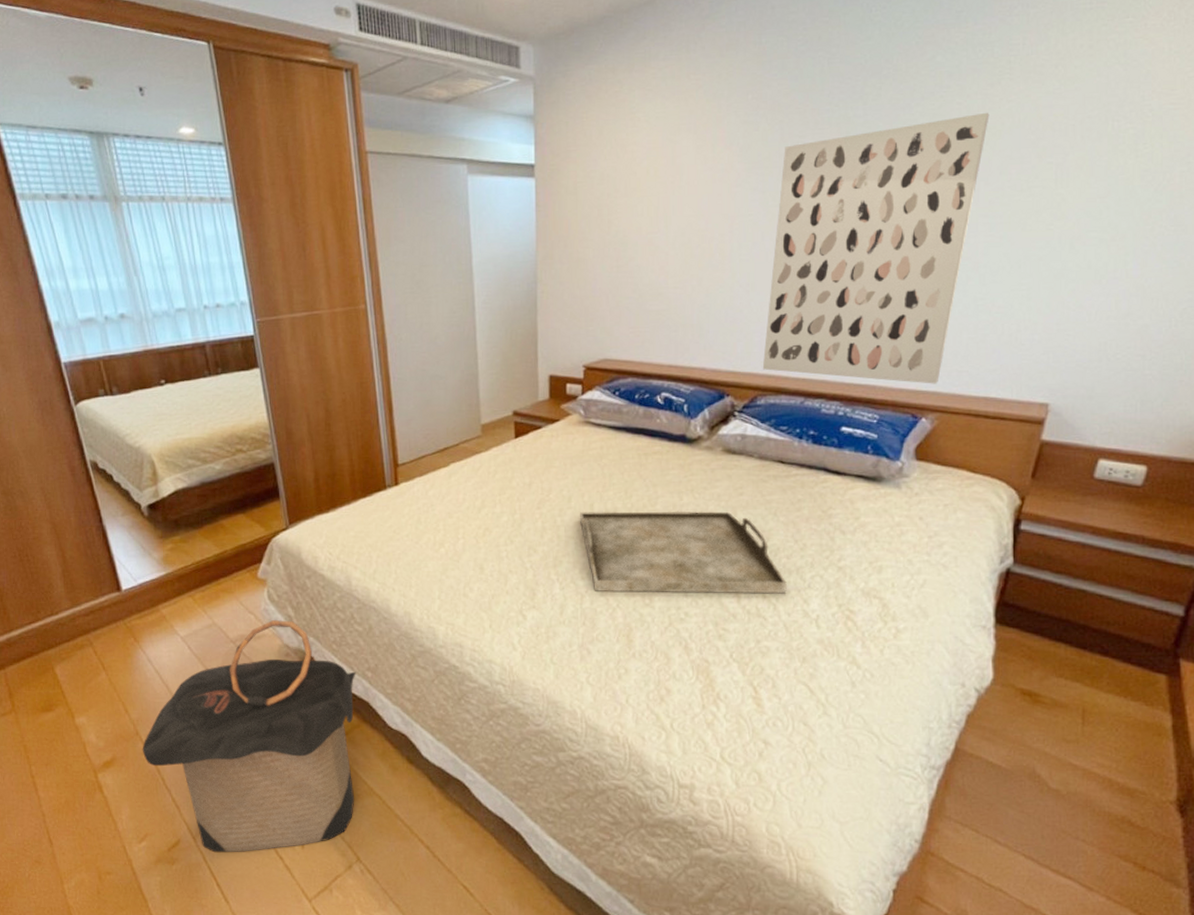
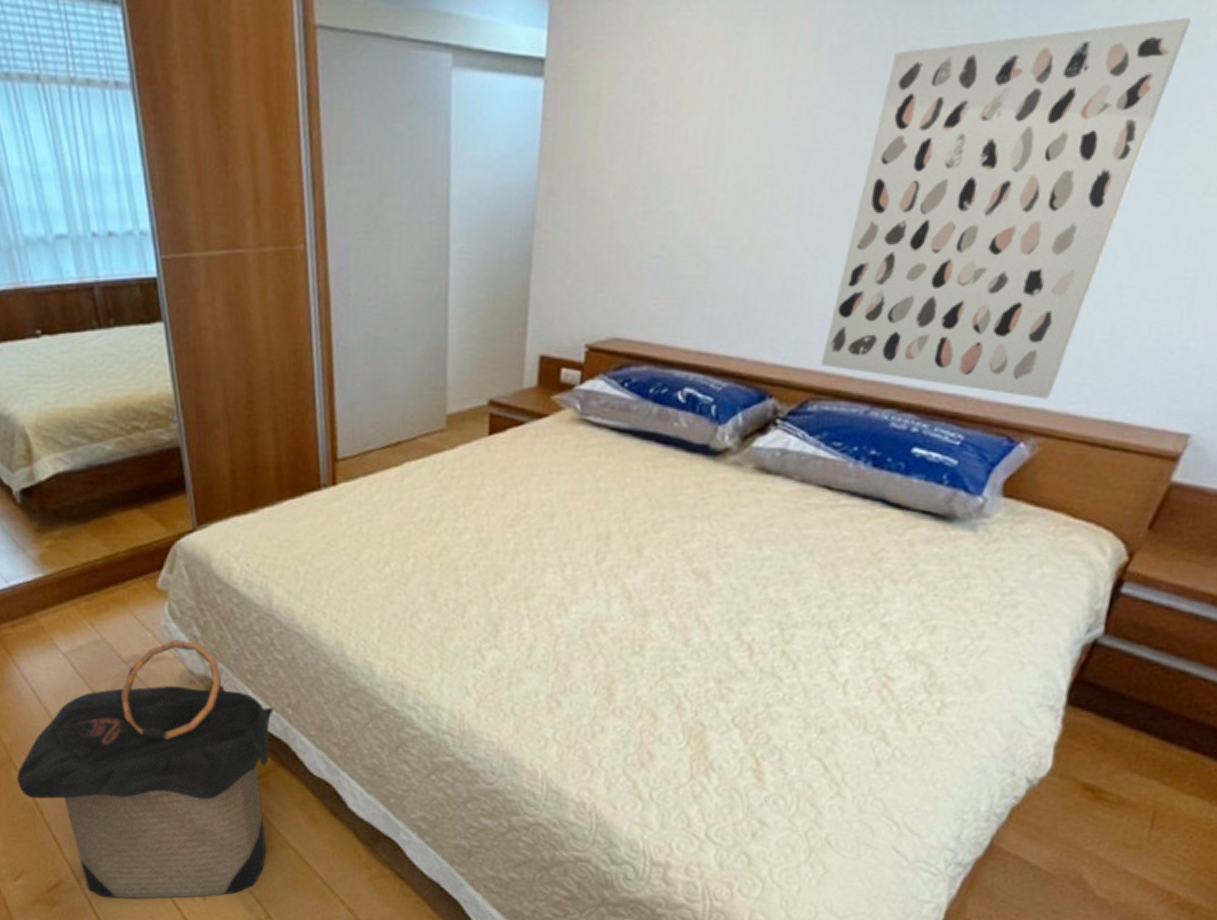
serving tray: present [580,511,788,594] -> none [562,534,815,651]

